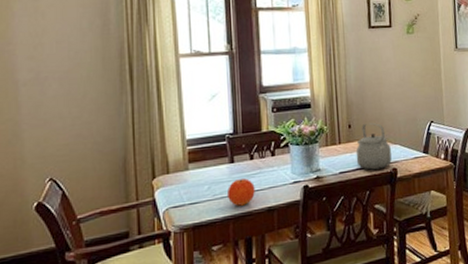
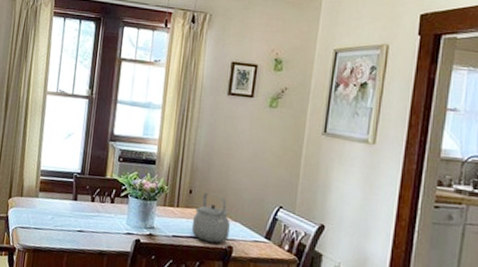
fruit: present [226,178,255,206] -> none [66,217,91,243]

